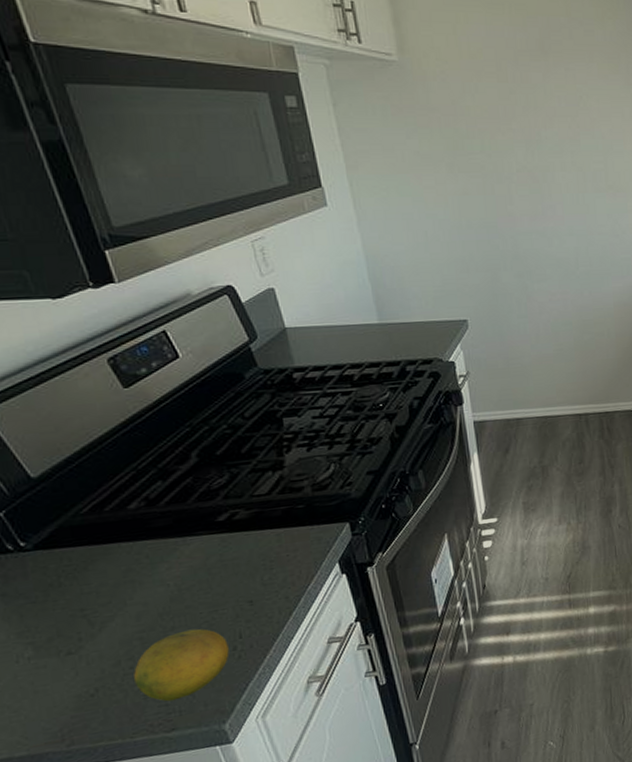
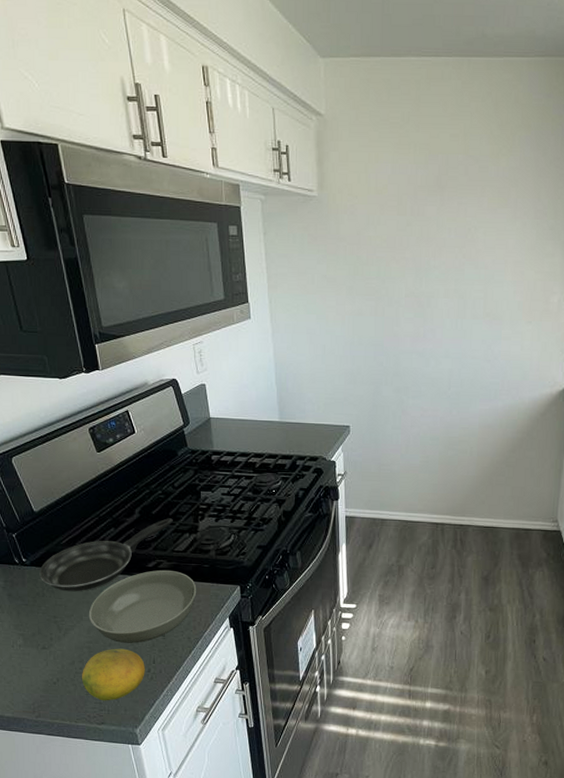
frying pan: none [49,456,248,574] -> present [39,518,173,592]
bowl: none [135,519,291,624] -> present [88,569,197,643]

